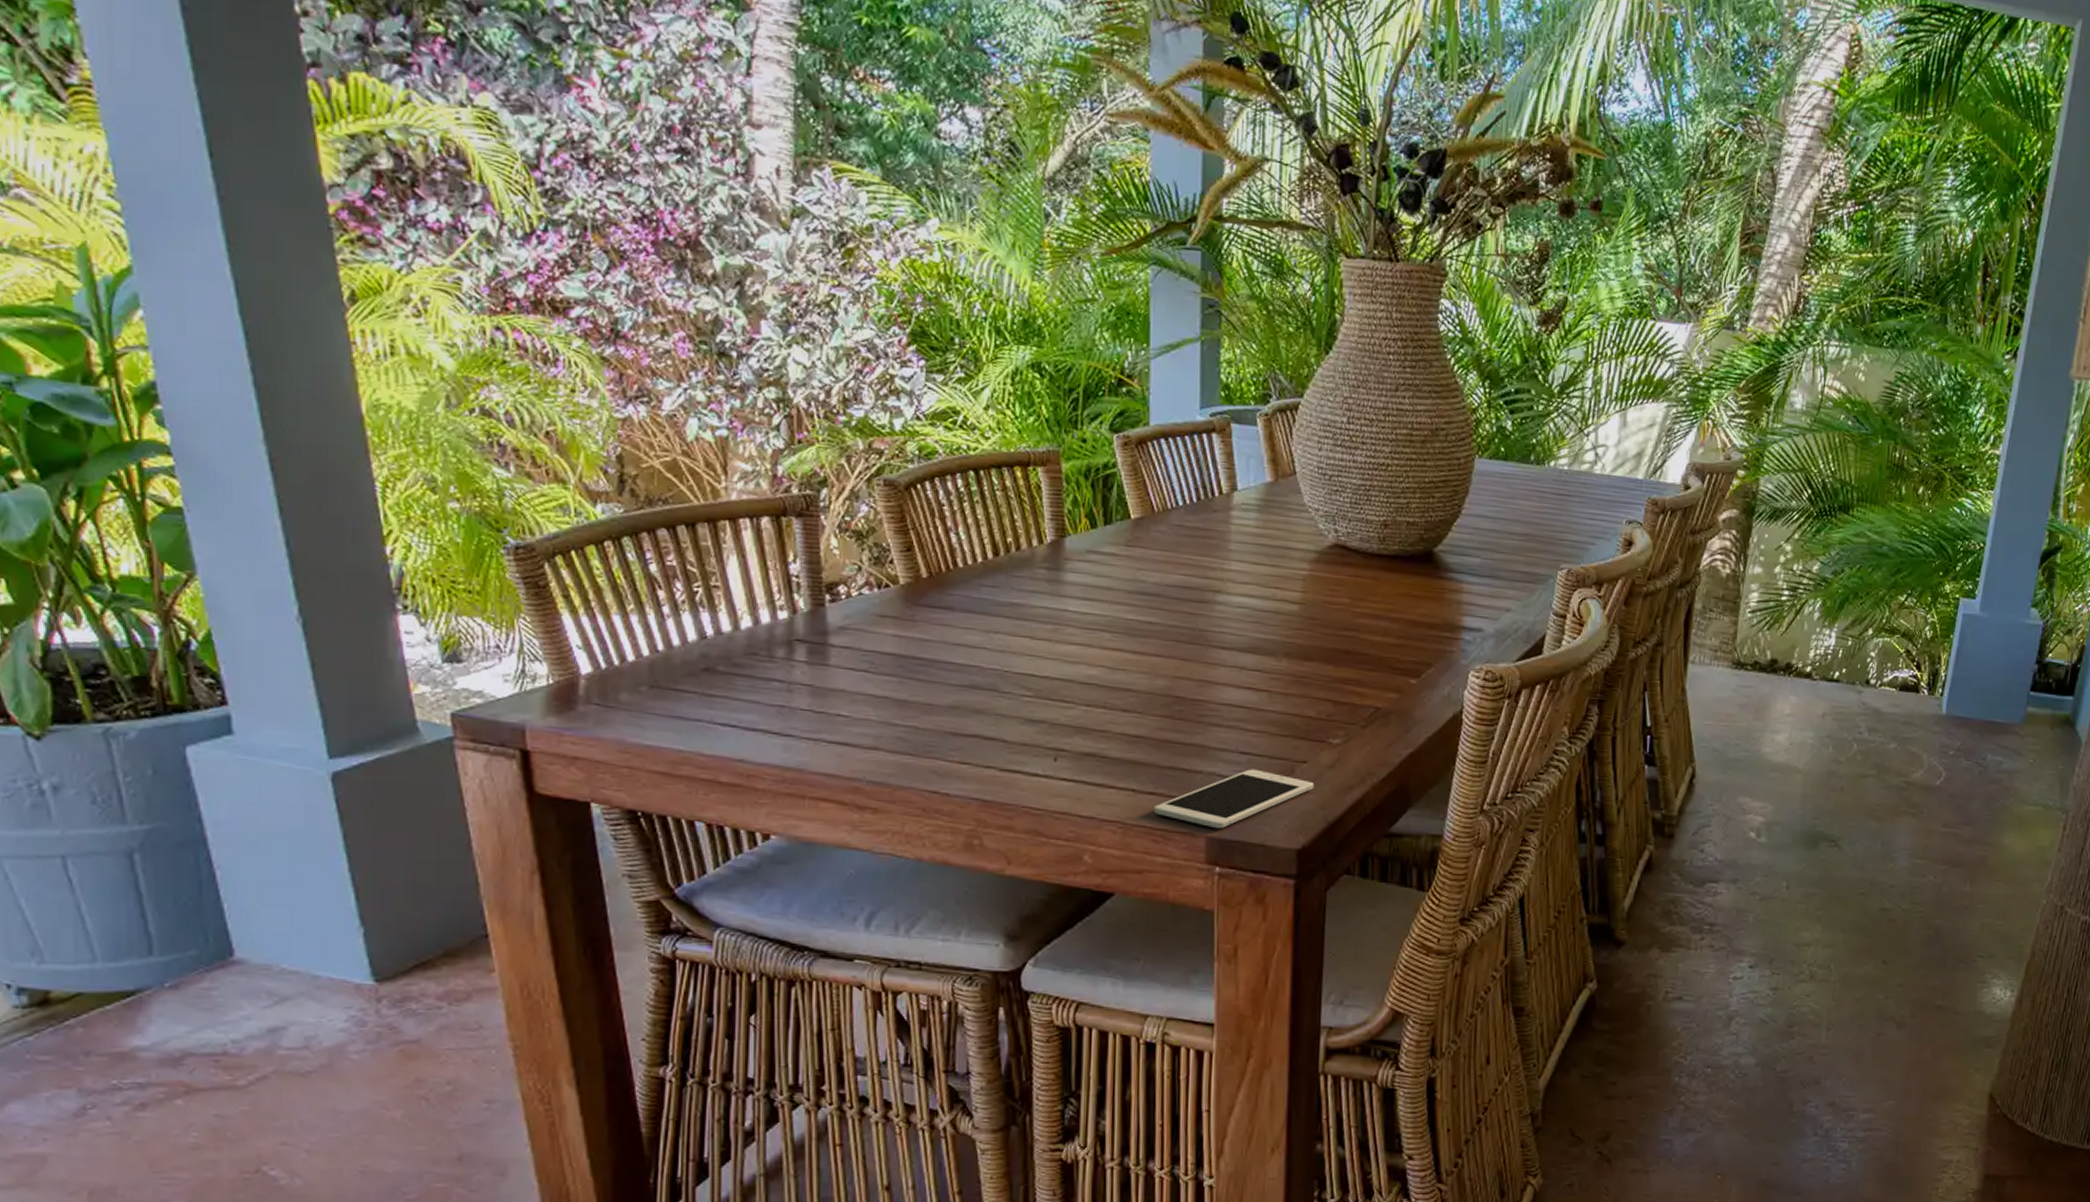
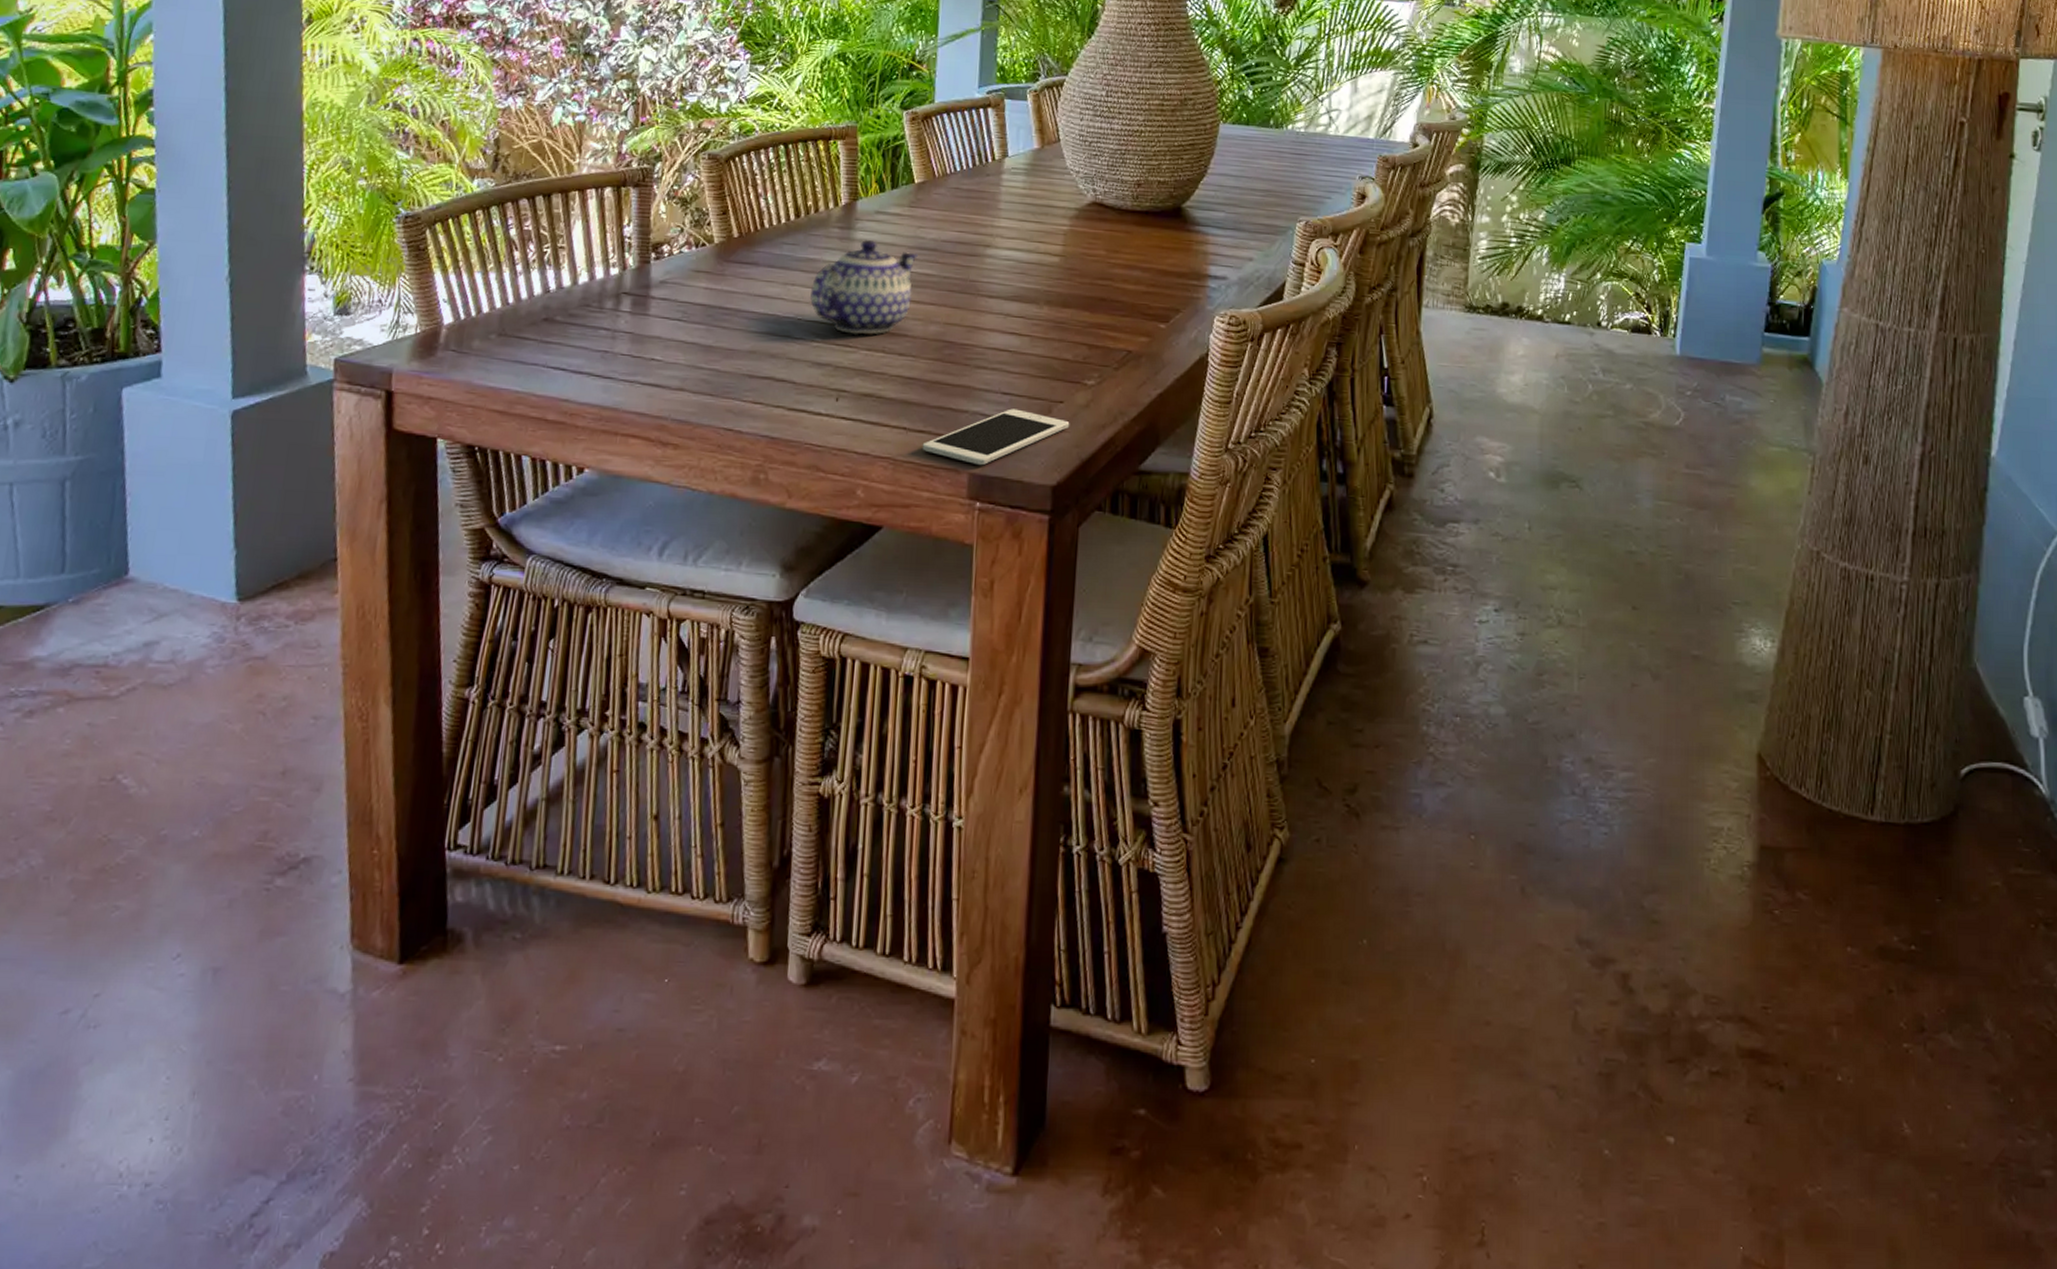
teapot: none [1016,583,1138,690] -> present [809,240,918,336]

